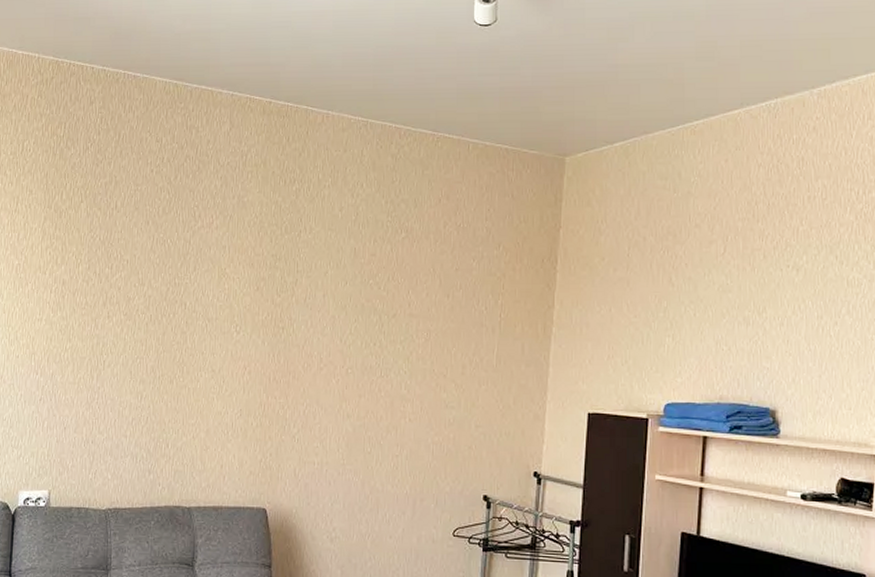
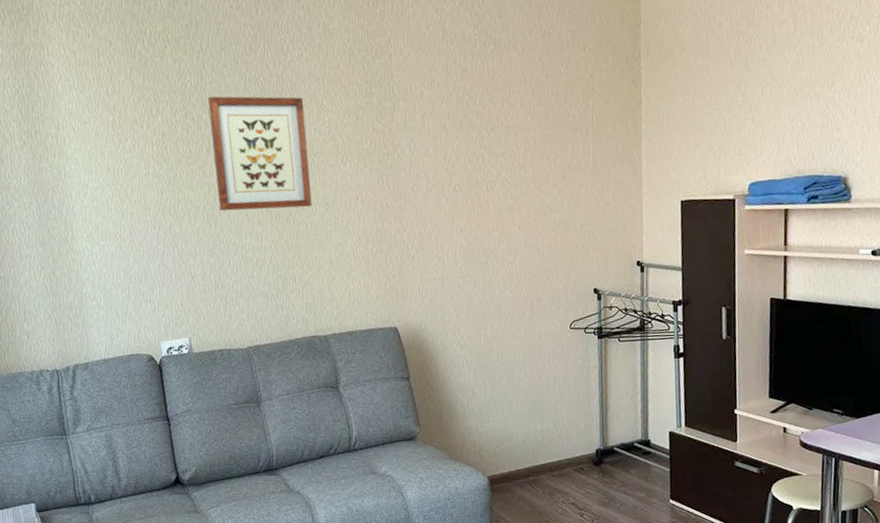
wall art: none [105,252,207,372] -> present [208,96,313,211]

